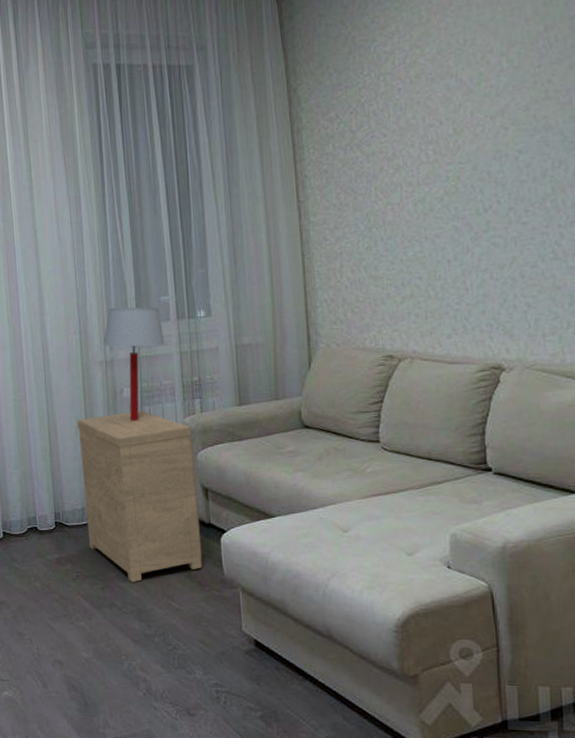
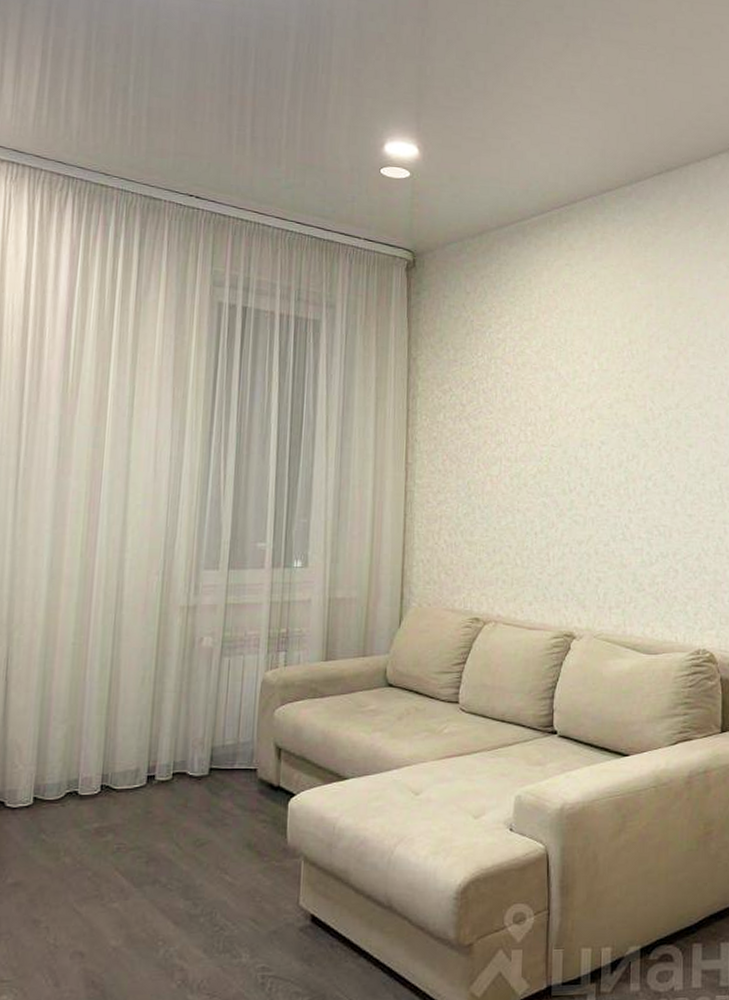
side table: present [77,410,203,582] -> none [138,661,272,854]
table lamp: present [103,307,165,422] -> none [187,551,256,673]

